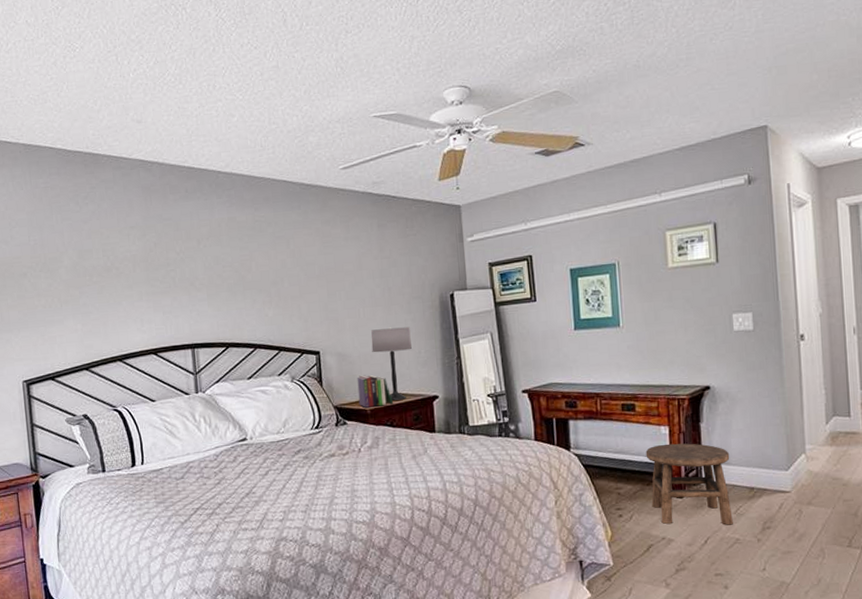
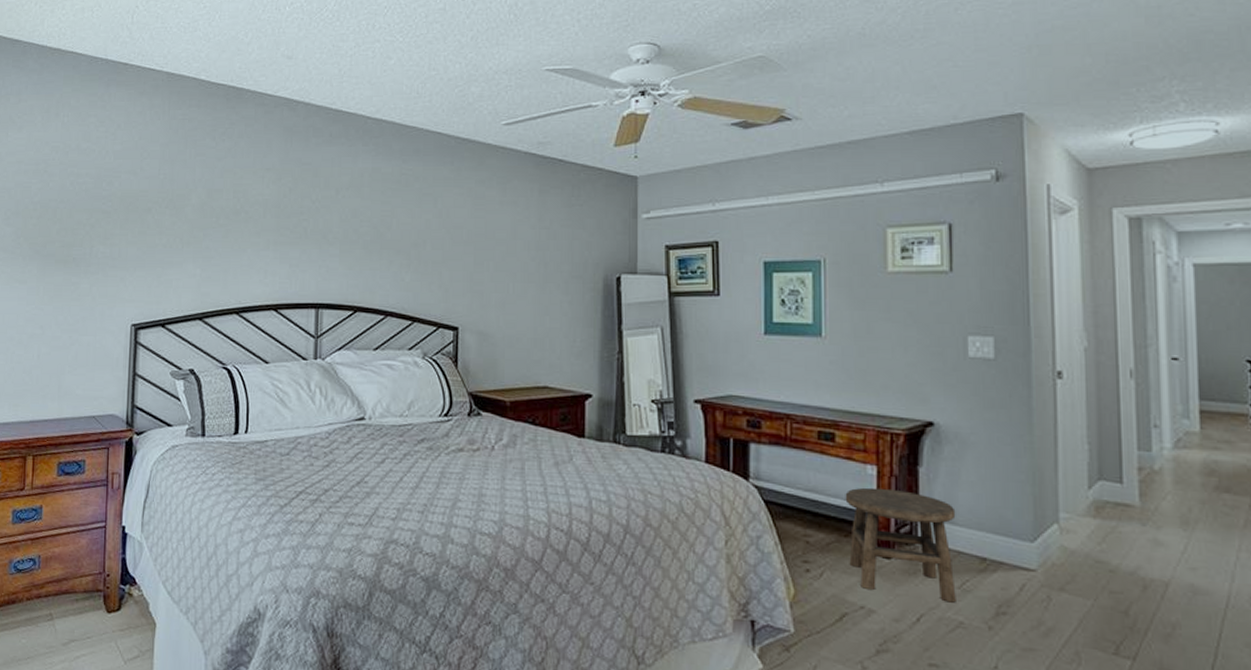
books: present [357,375,393,409] -> none [497,360,537,400]
table lamp: present [371,327,412,401] -> none [519,308,566,395]

